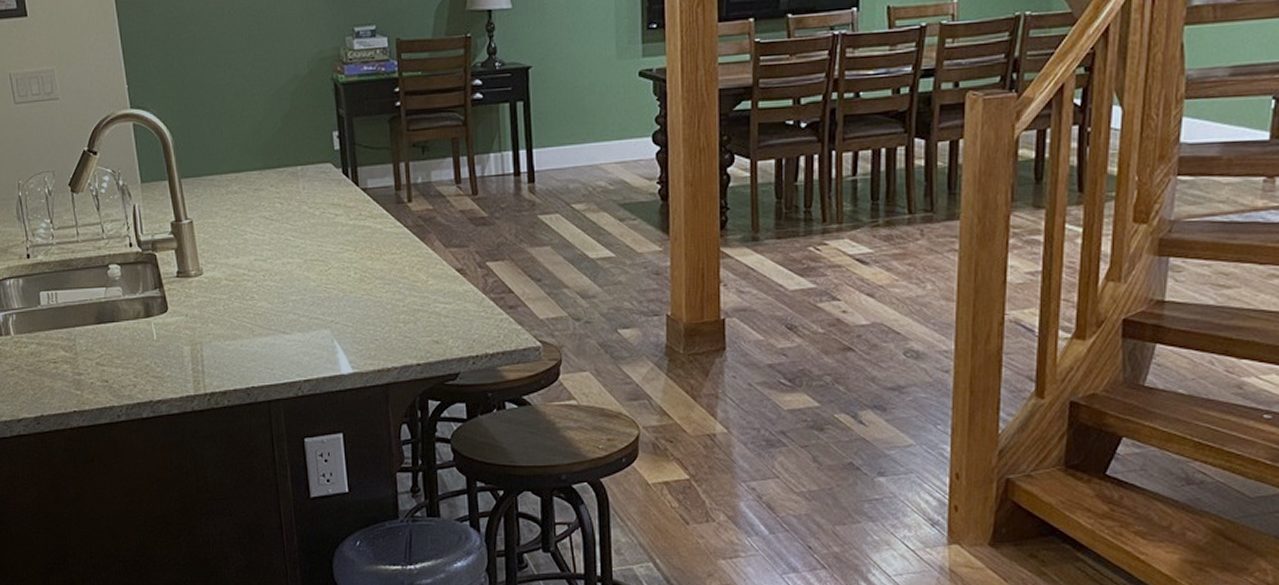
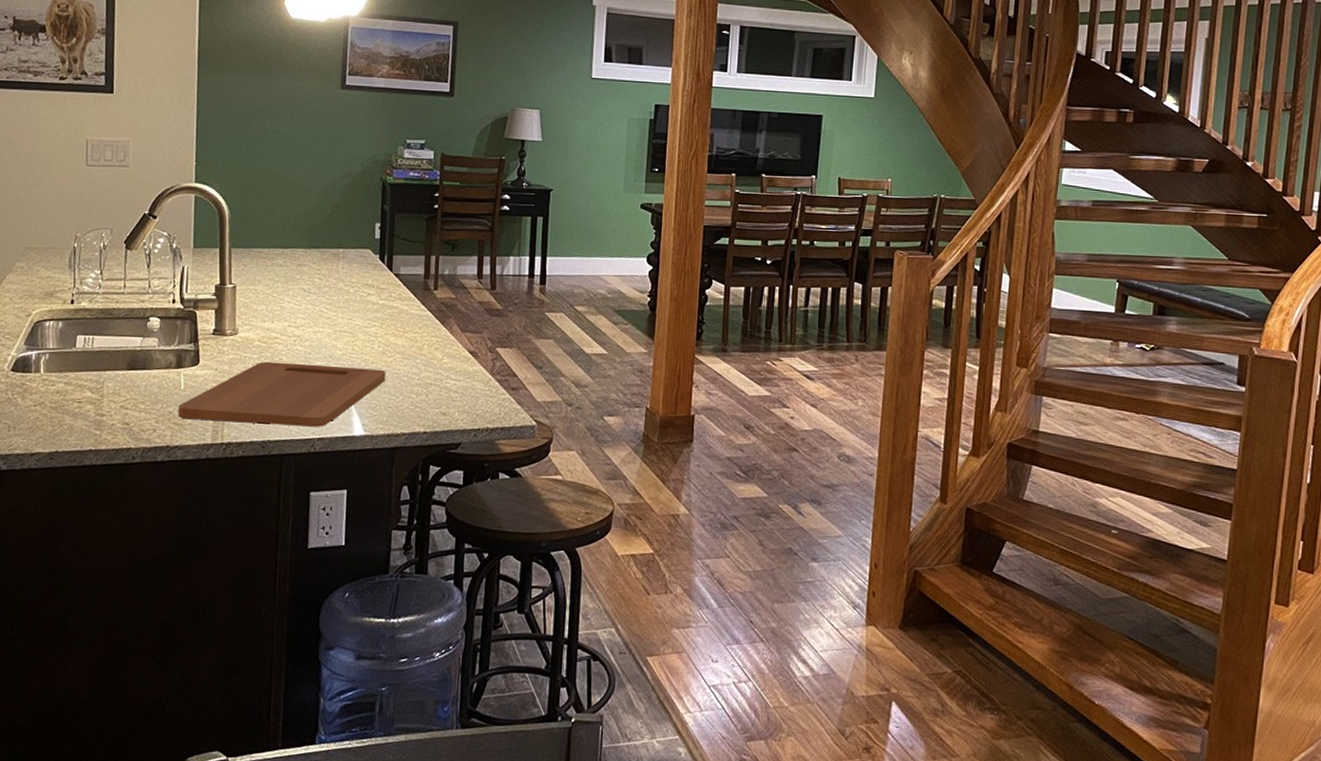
cutting board: none [154,298,368,371] -> present [177,361,386,428]

